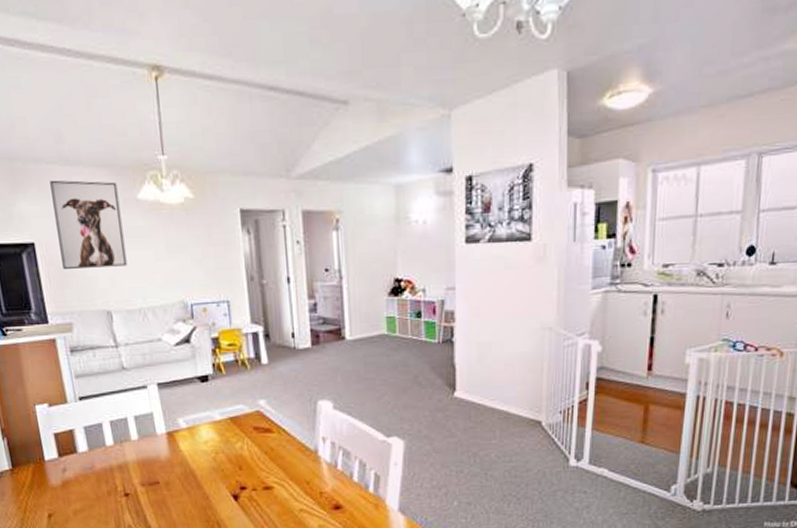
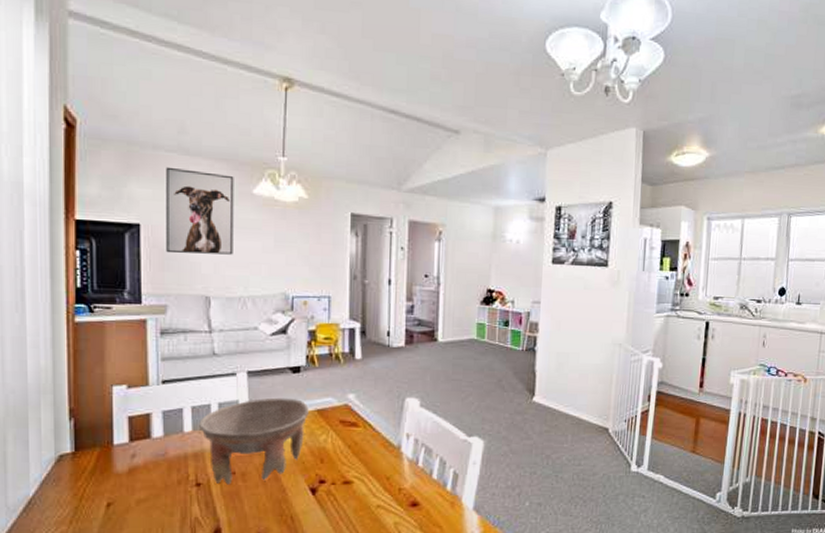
bowl: none [119,407,222,494] -> present [199,397,309,485]

